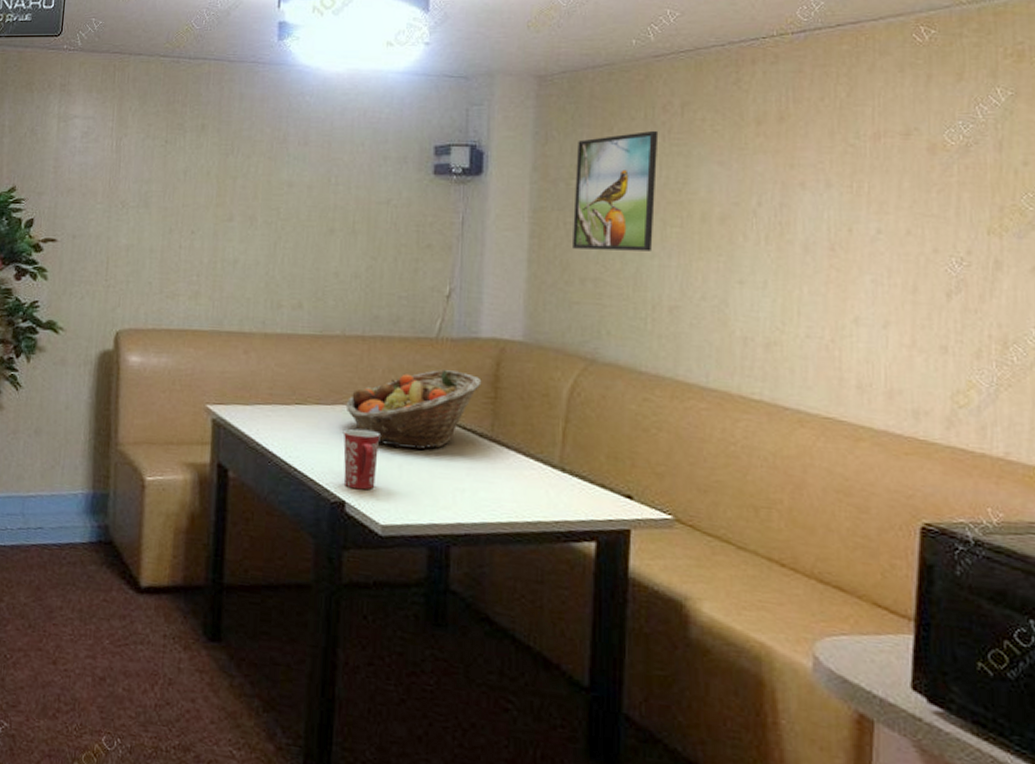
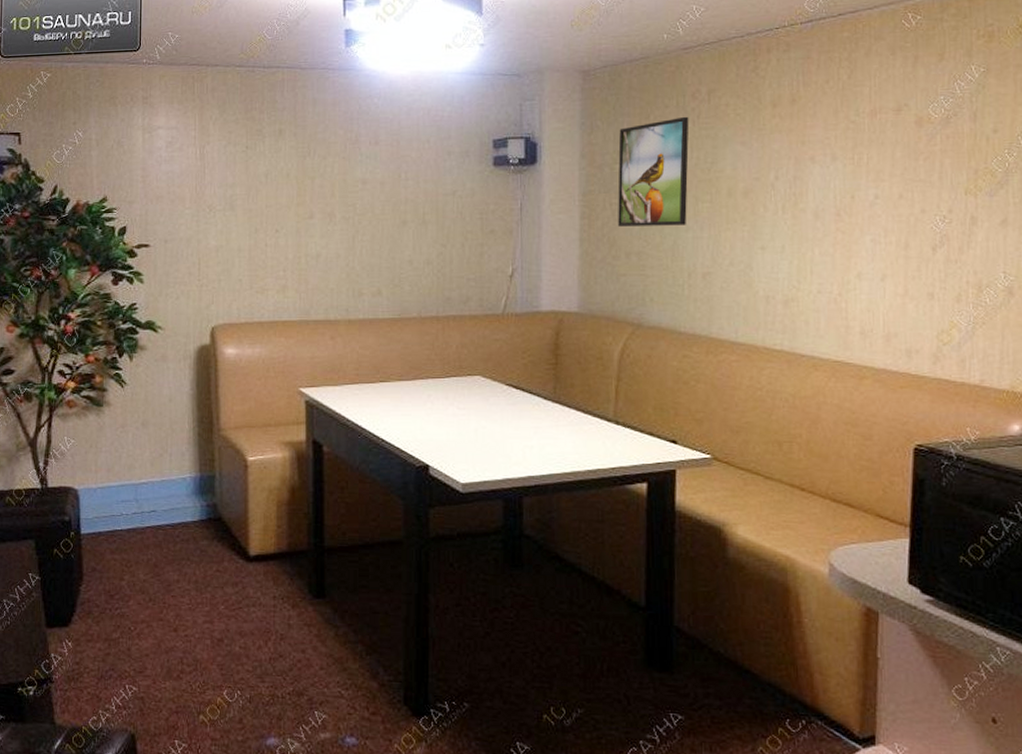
mug: present [343,429,380,490] -> none [423,400,457,454]
fruit basket: present [345,370,482,449] -> none [425,342,544,414]

